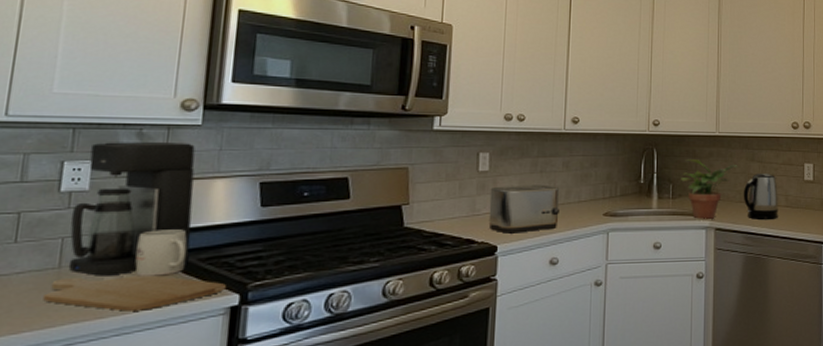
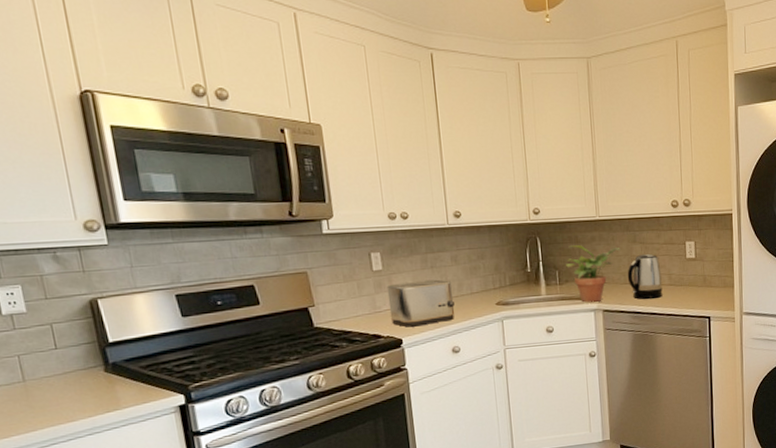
chopping board: present [43,275,227,312] -> none [19,382,172,415]
coffee maker: present [68,142,195,276] -> none [16,262,132,387]
mug: present [134,229,188,277] -> none [82,341,131,385]

